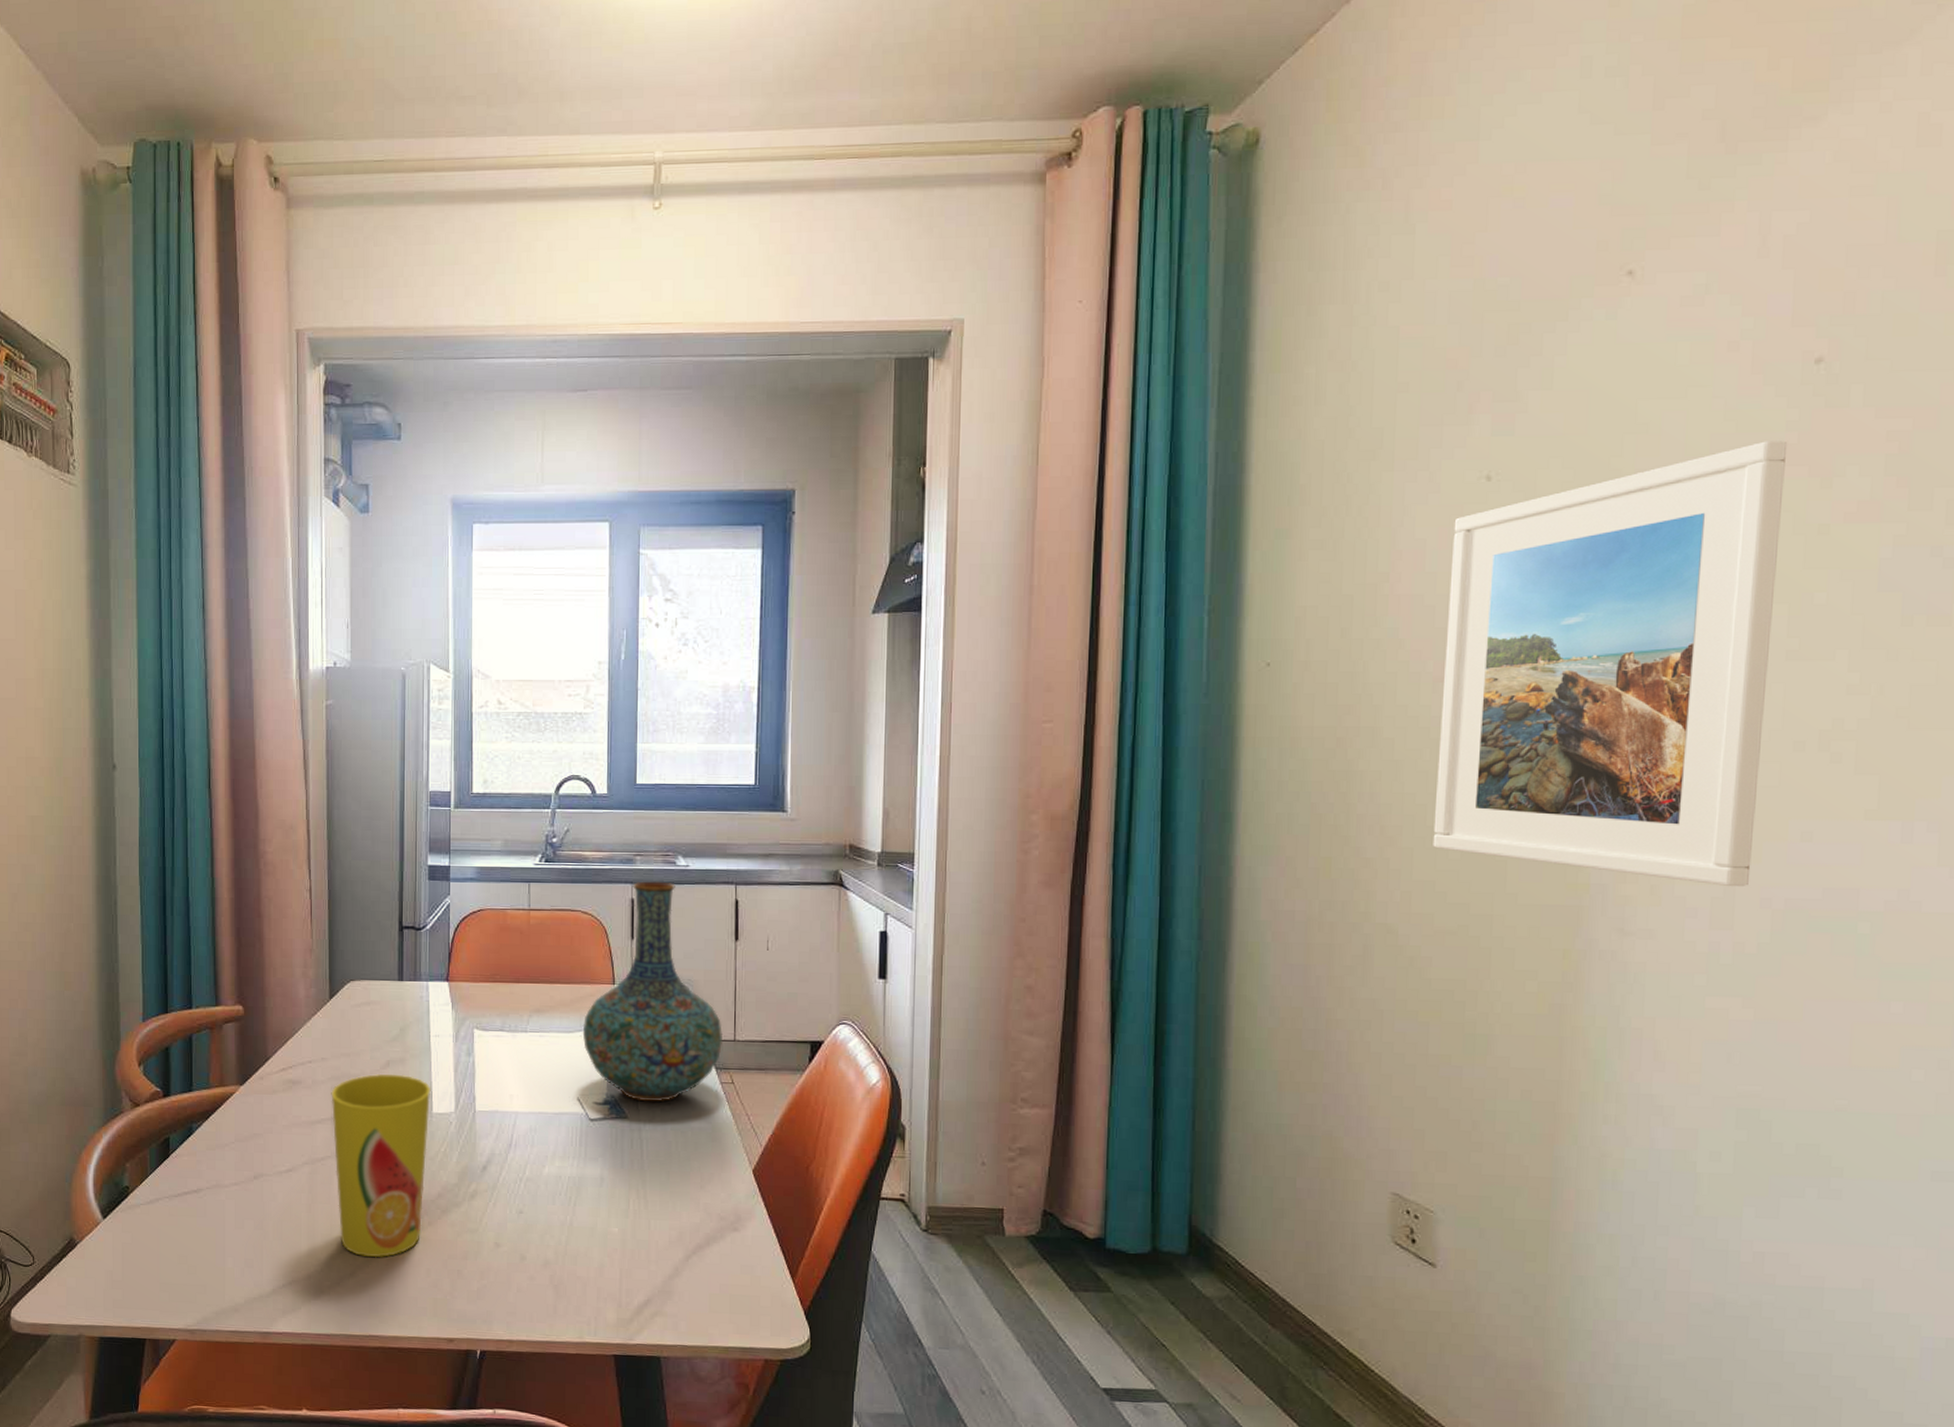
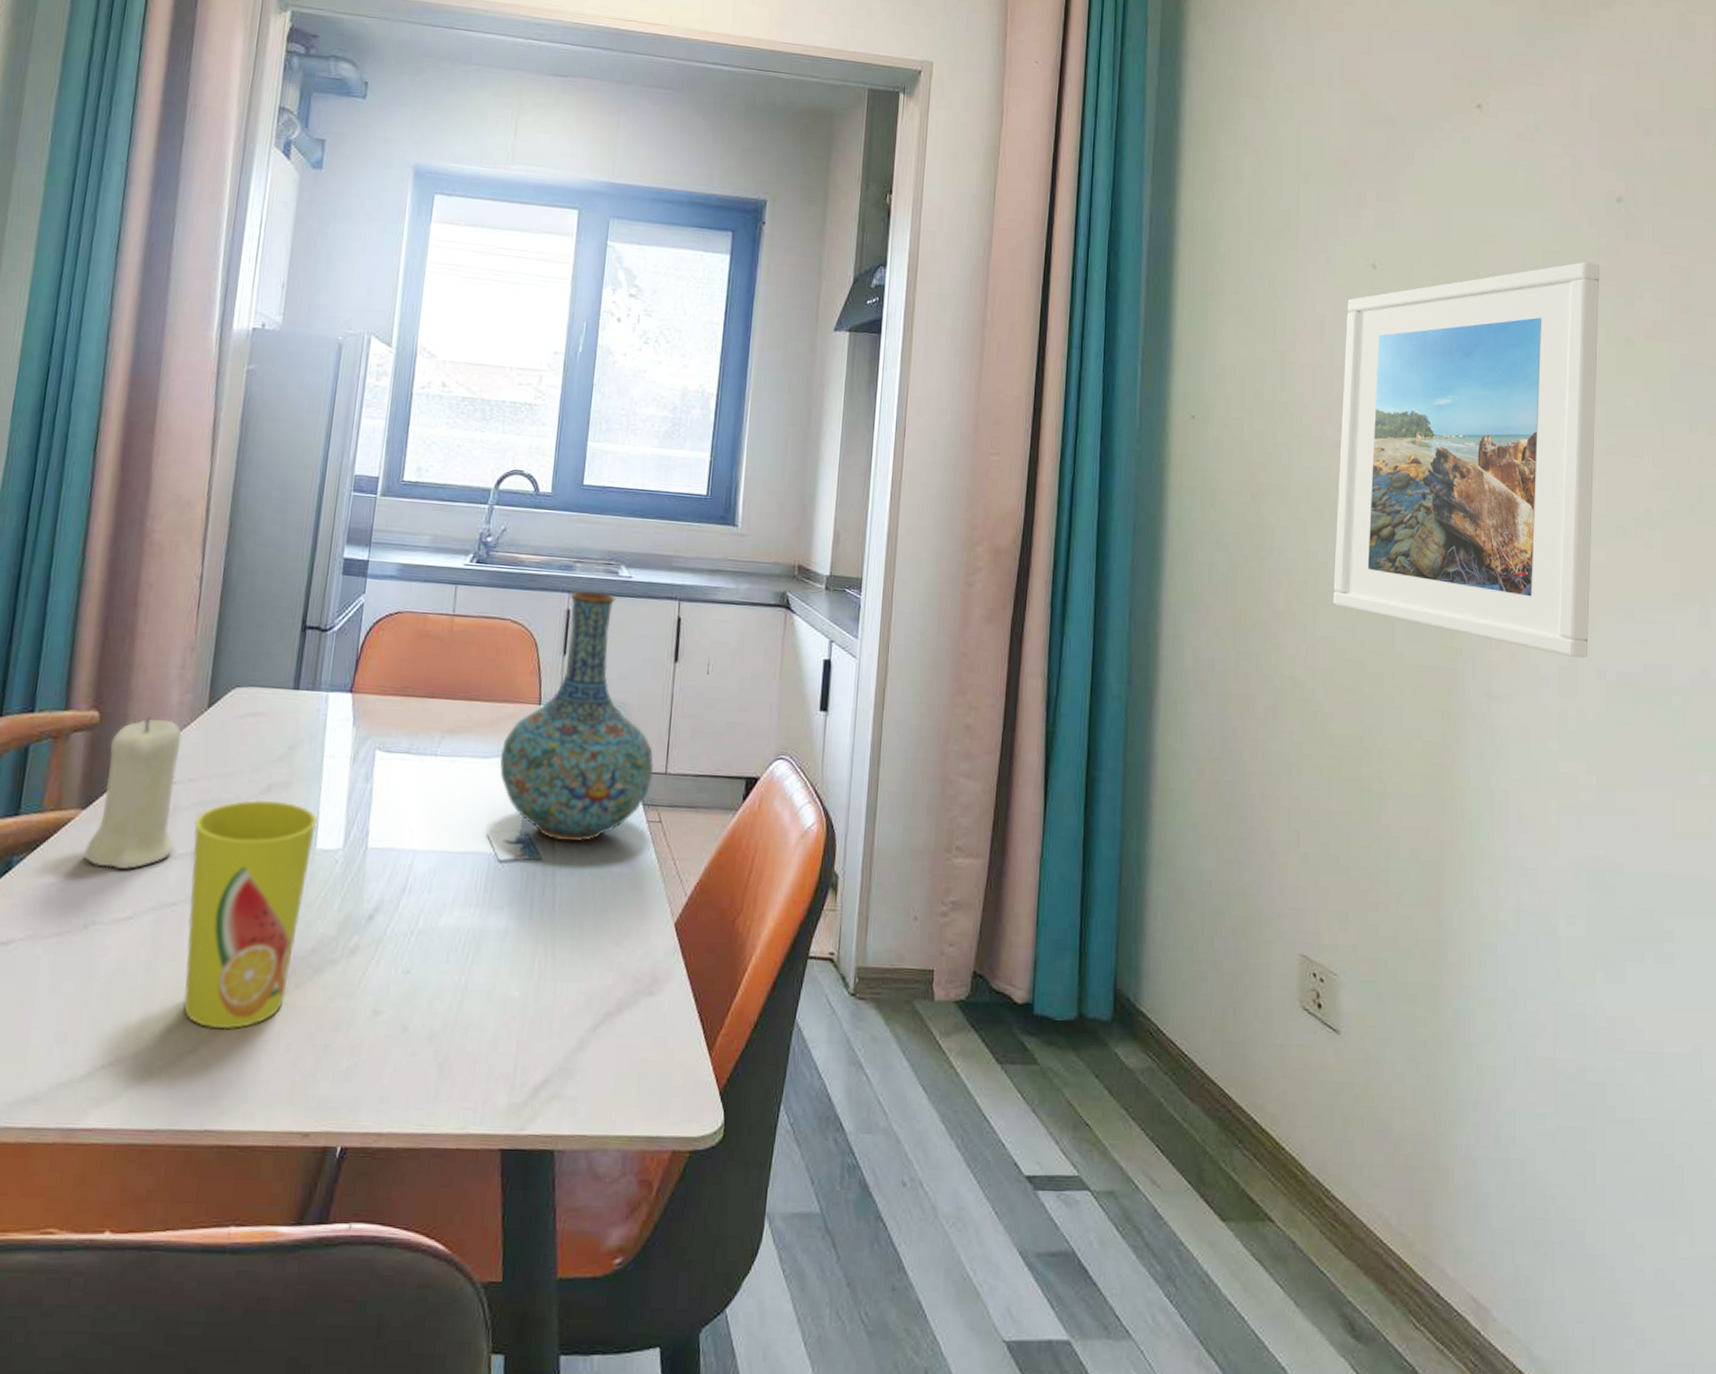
candle: none [246,1008,316,1132] -> present [84,717,183,869]

